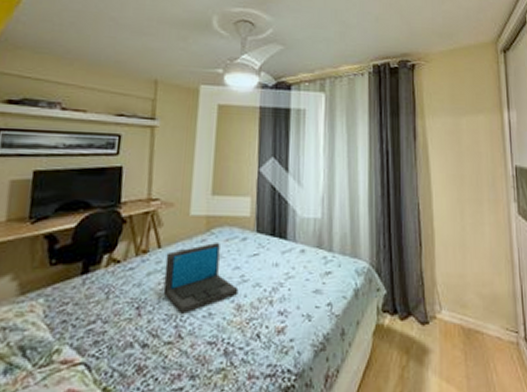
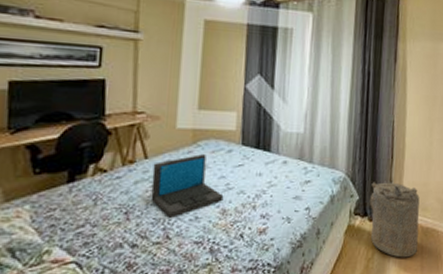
laundry hamper: none [398,273,460,366] -> present [369,182,420,258]

